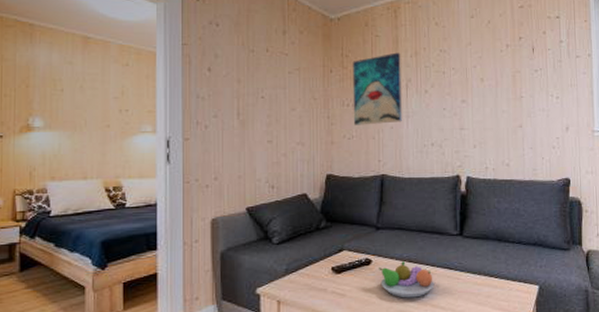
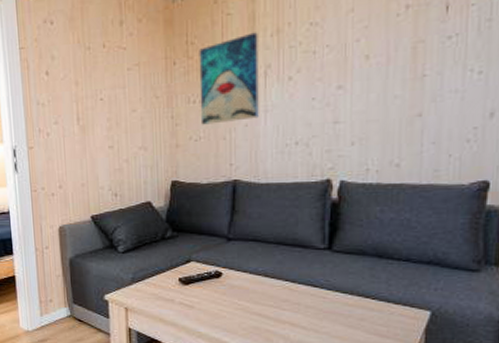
fruit bowl: present [379,261,435,298] -> none [230,276,295,315]

